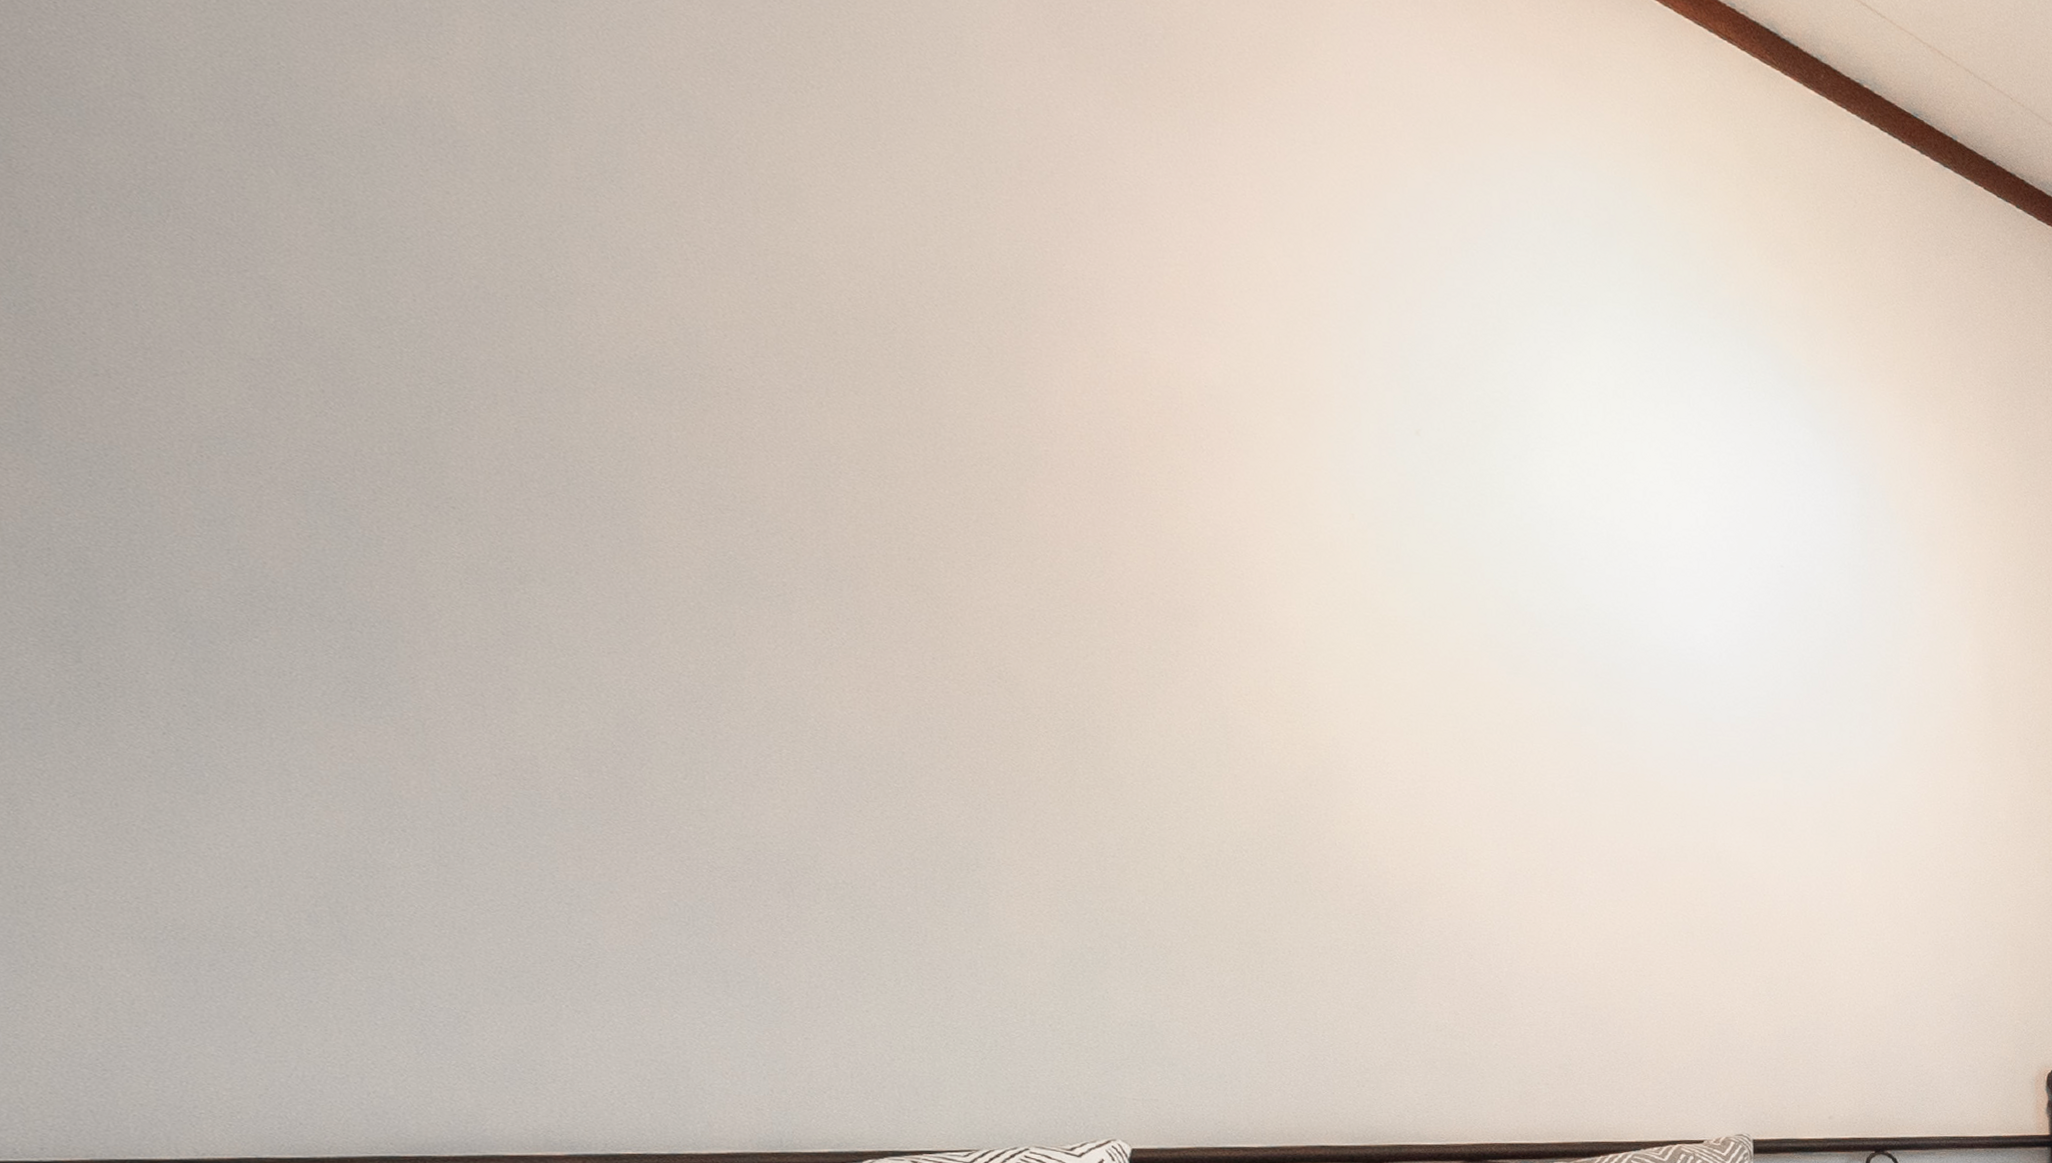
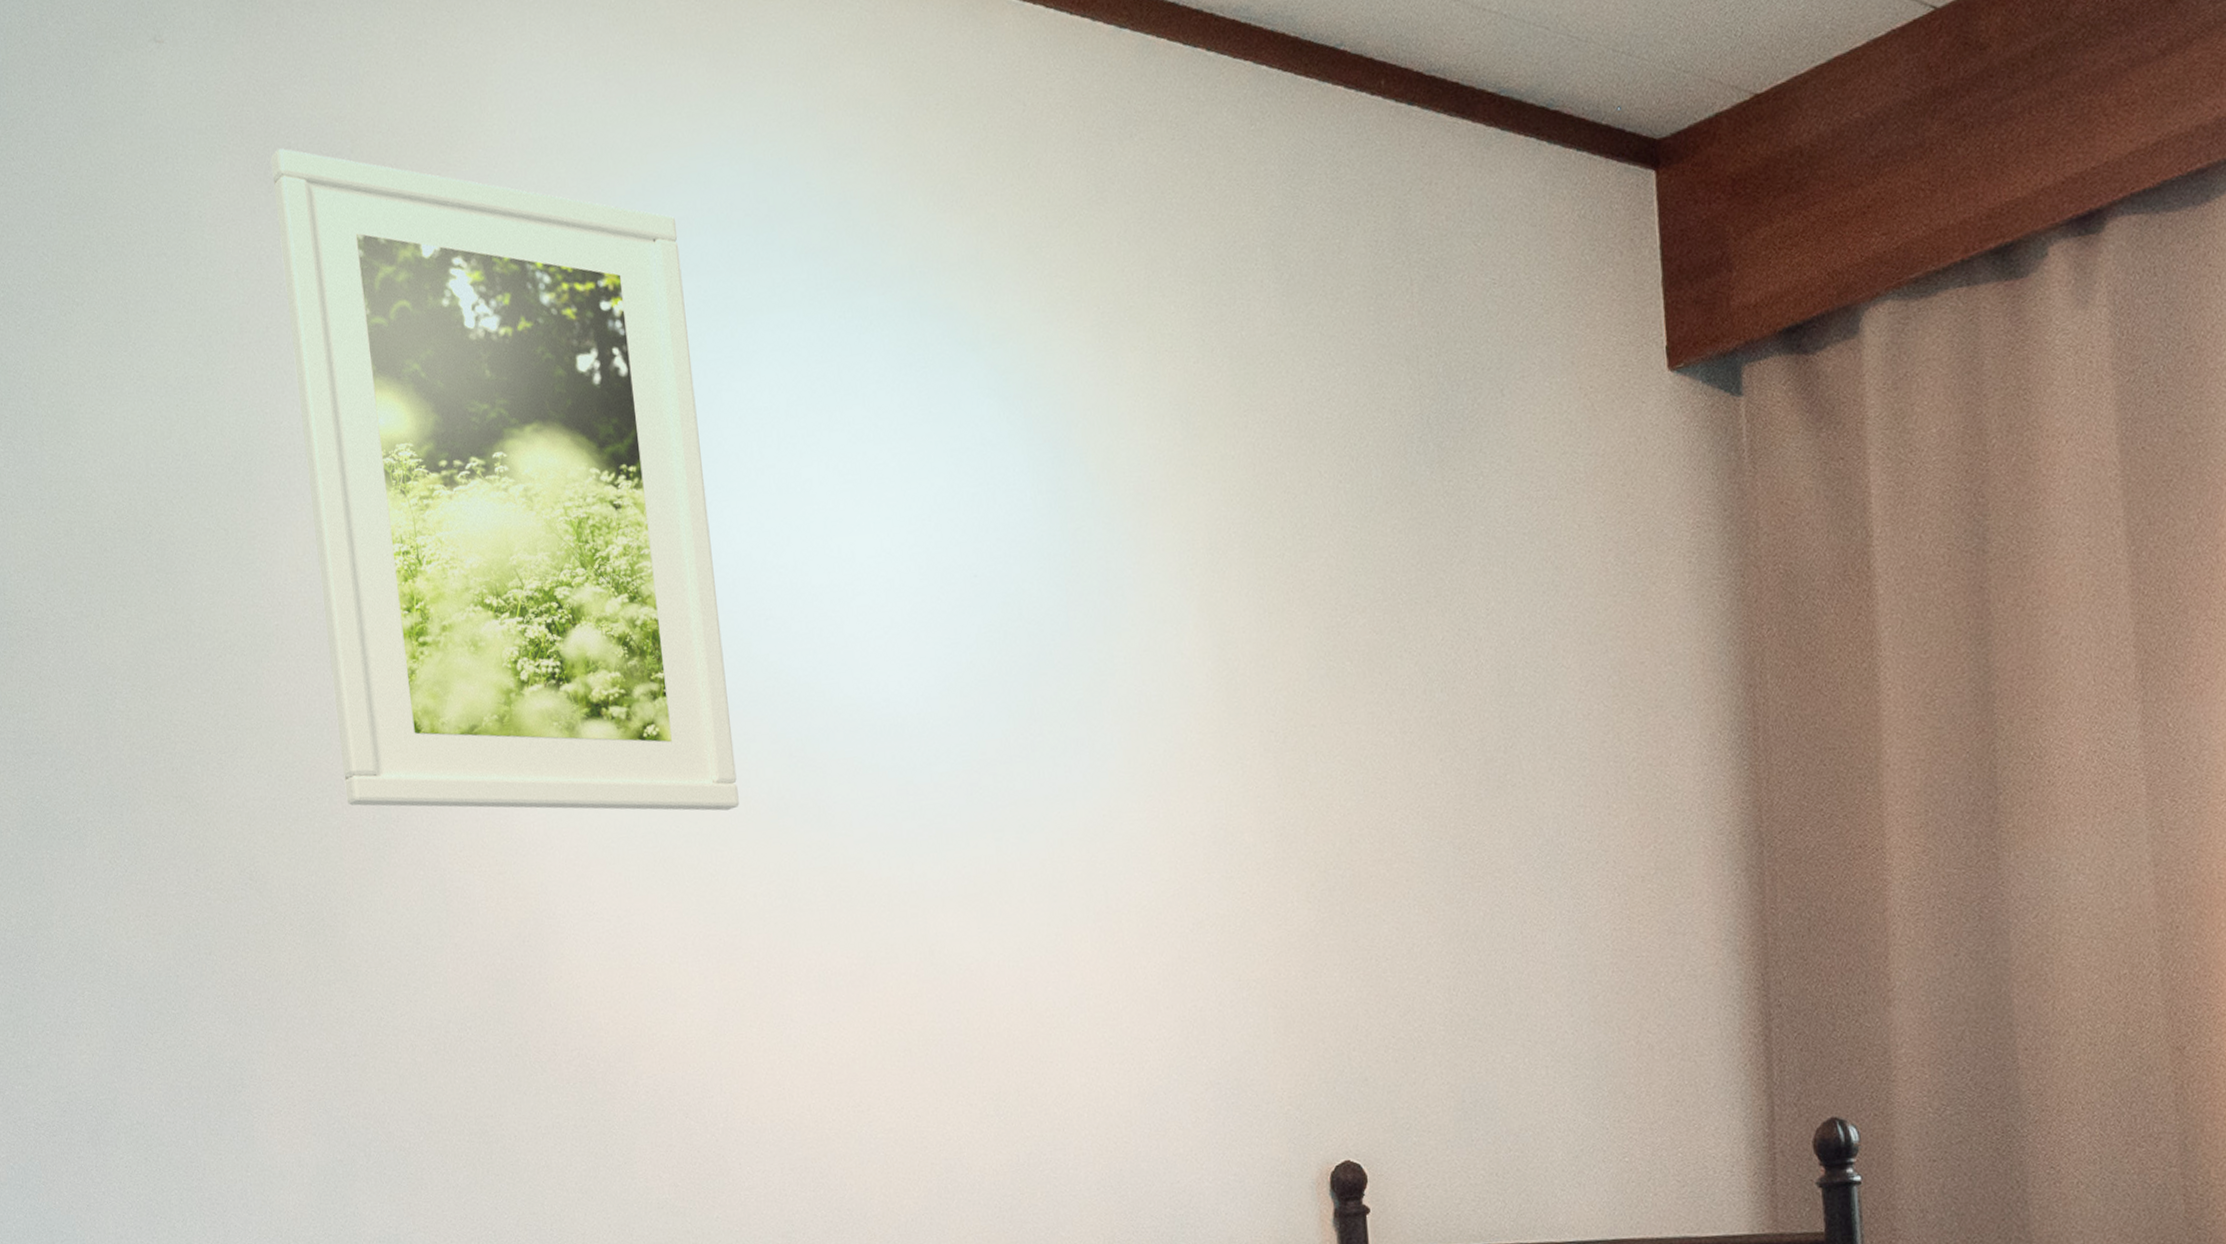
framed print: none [1066,9,1543,711] -> present [270,148,739,811]

